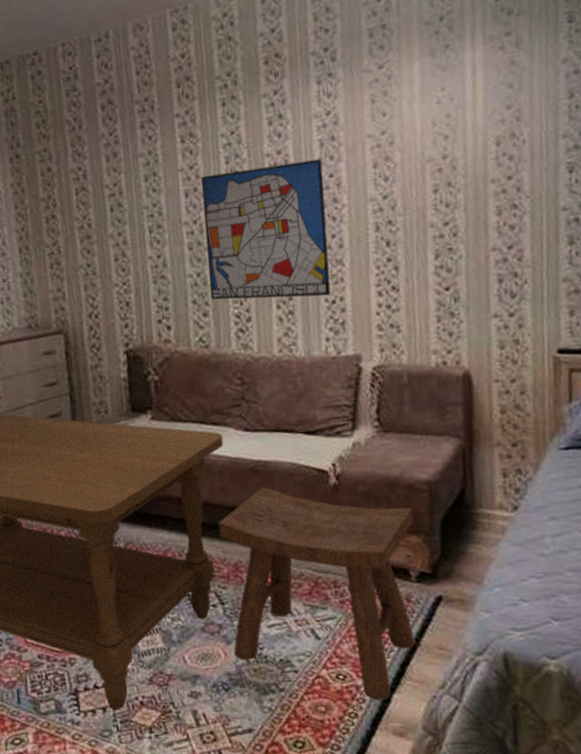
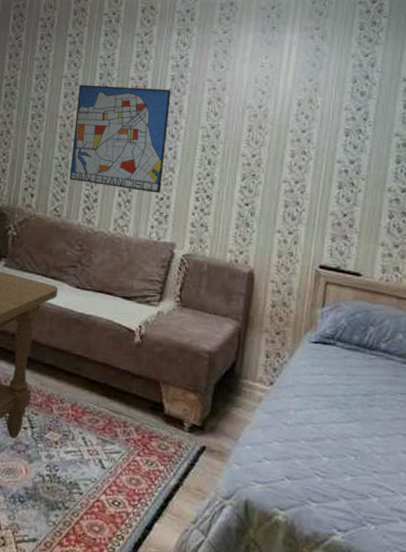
stool: present [218,487,415,701] -> none [34,336,195,528]

